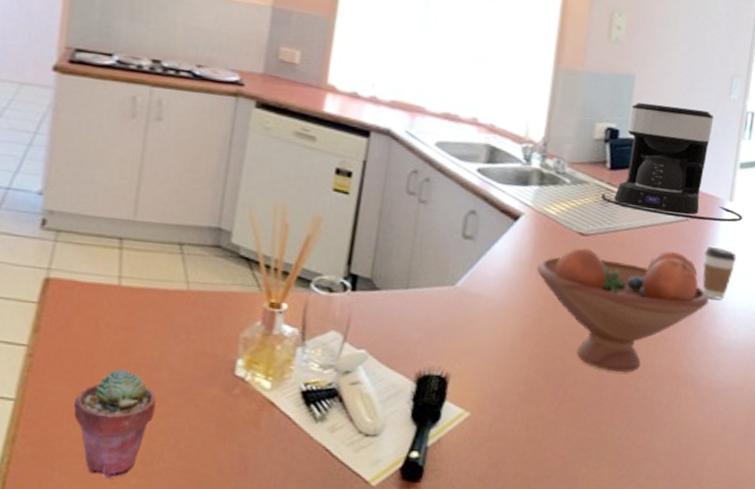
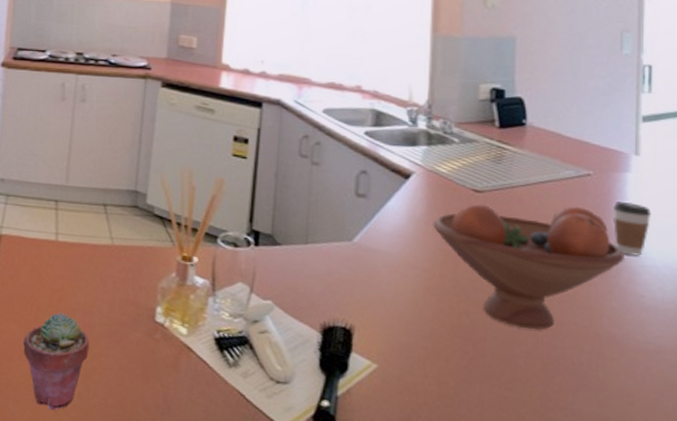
coffee maker: present [602,103,743,223] -> none [493,63,652,177]

